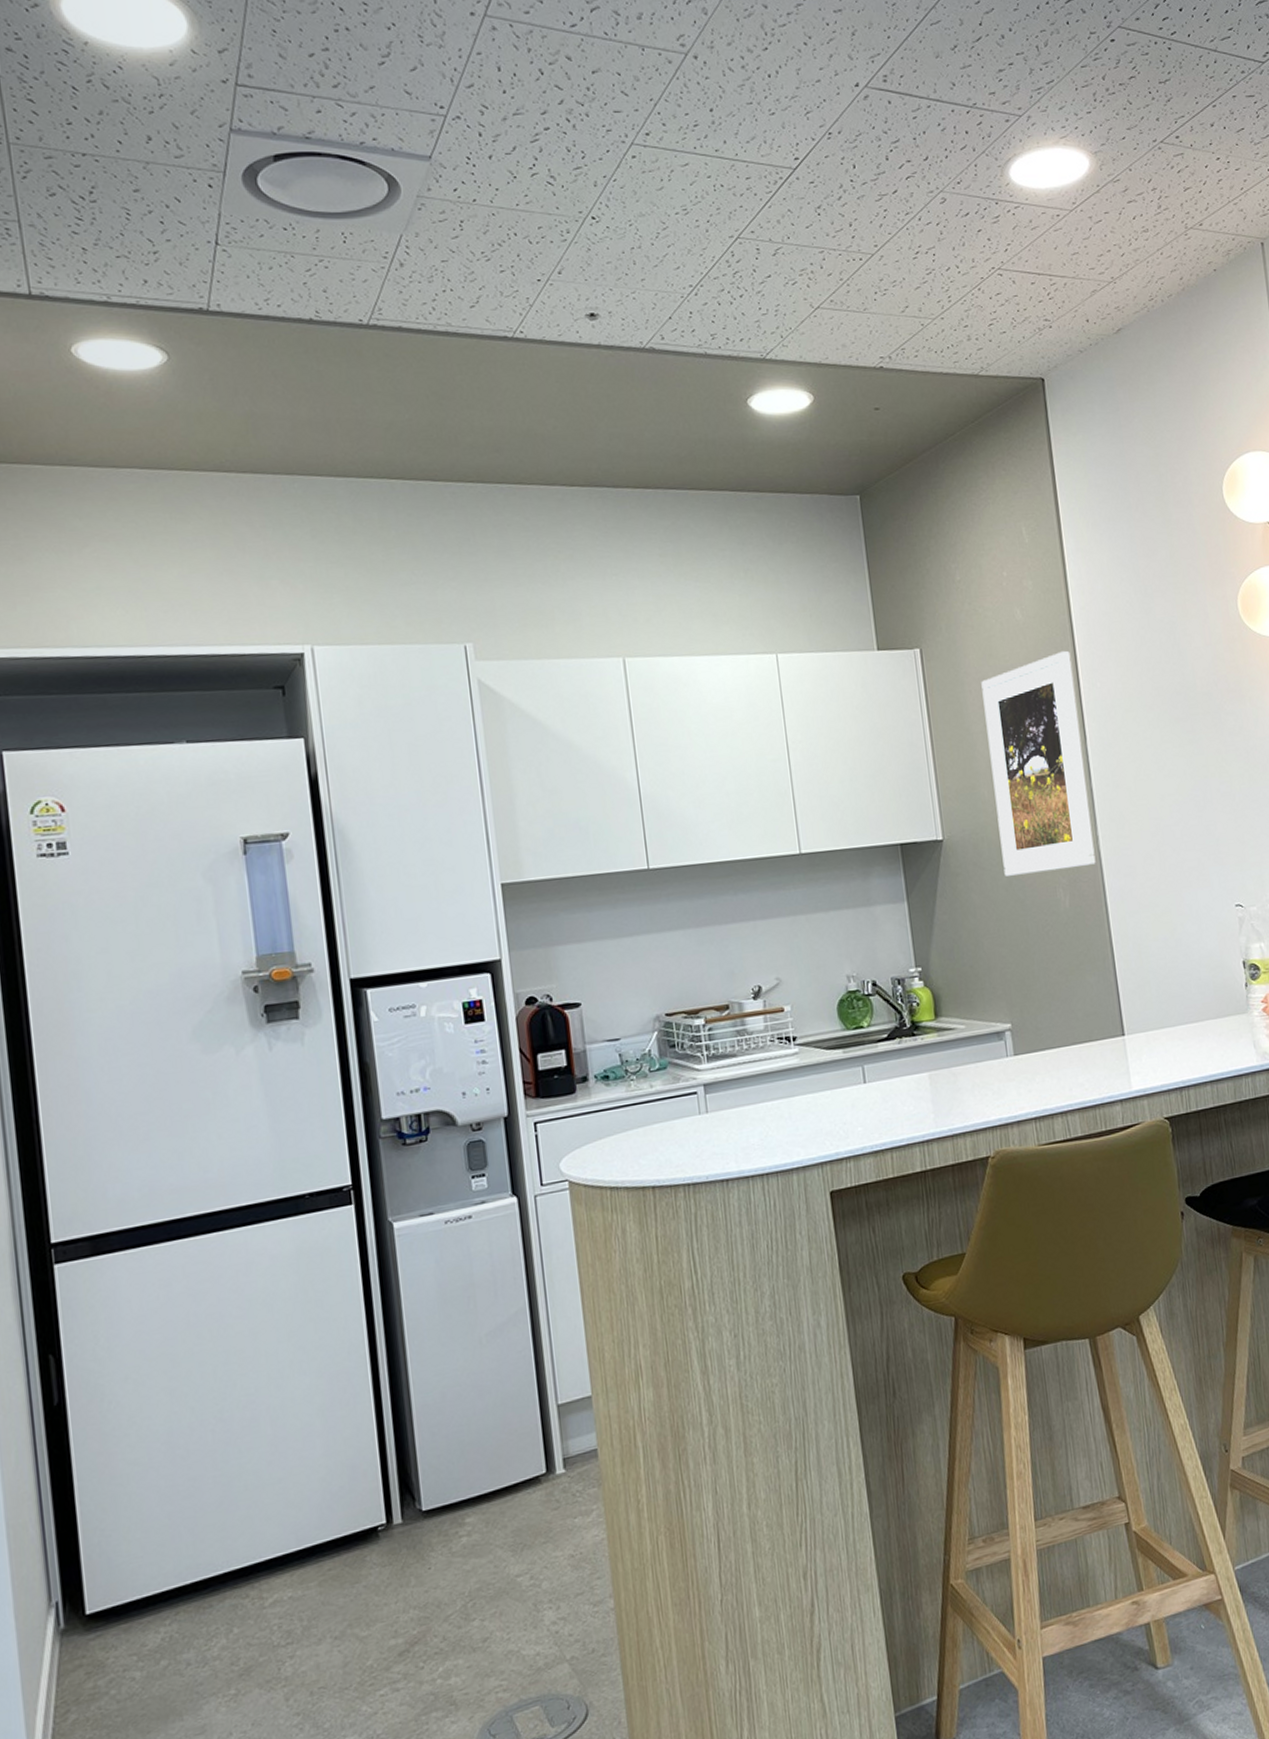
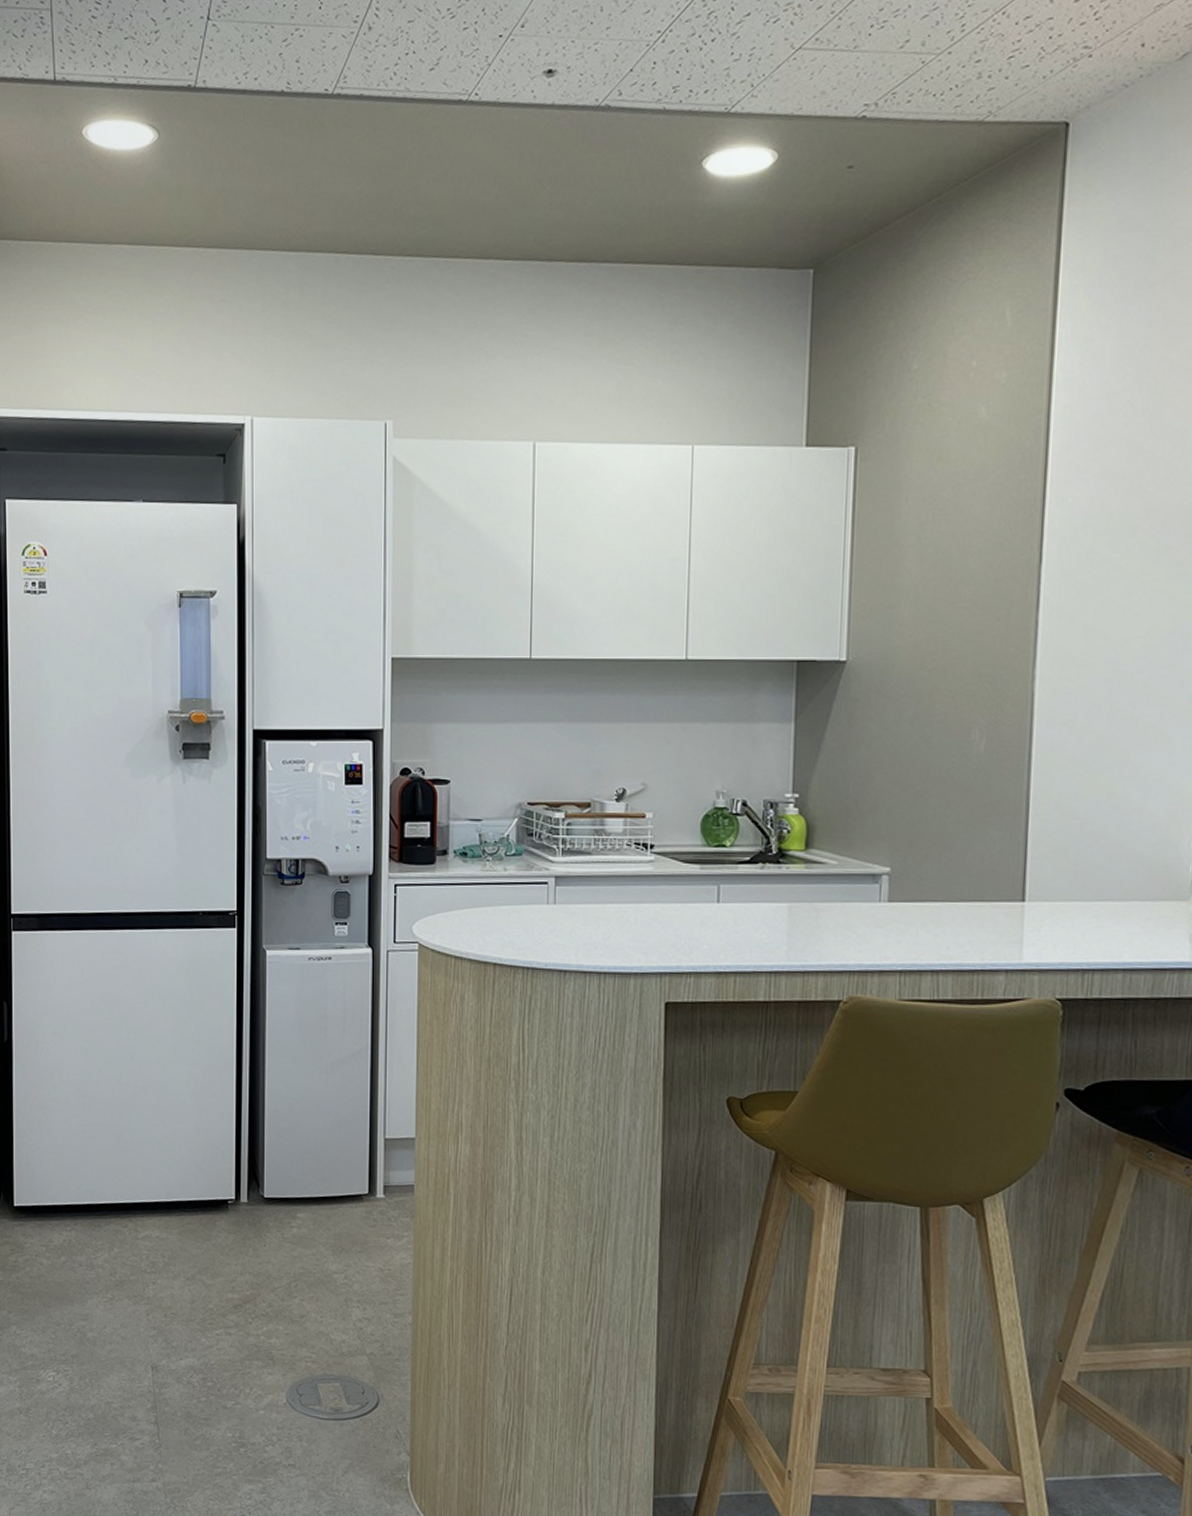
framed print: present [981,650,1096,877] -> none [912,457,1040,710]

